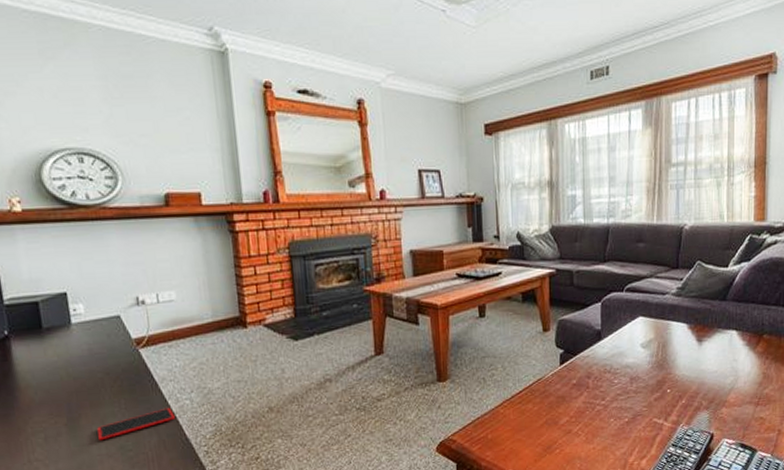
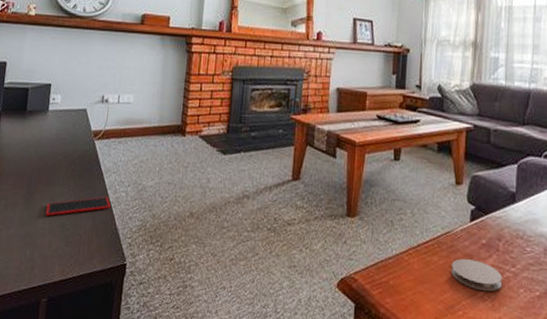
coaster: none [545,400,595,428] -> present [451,258,503,292]

